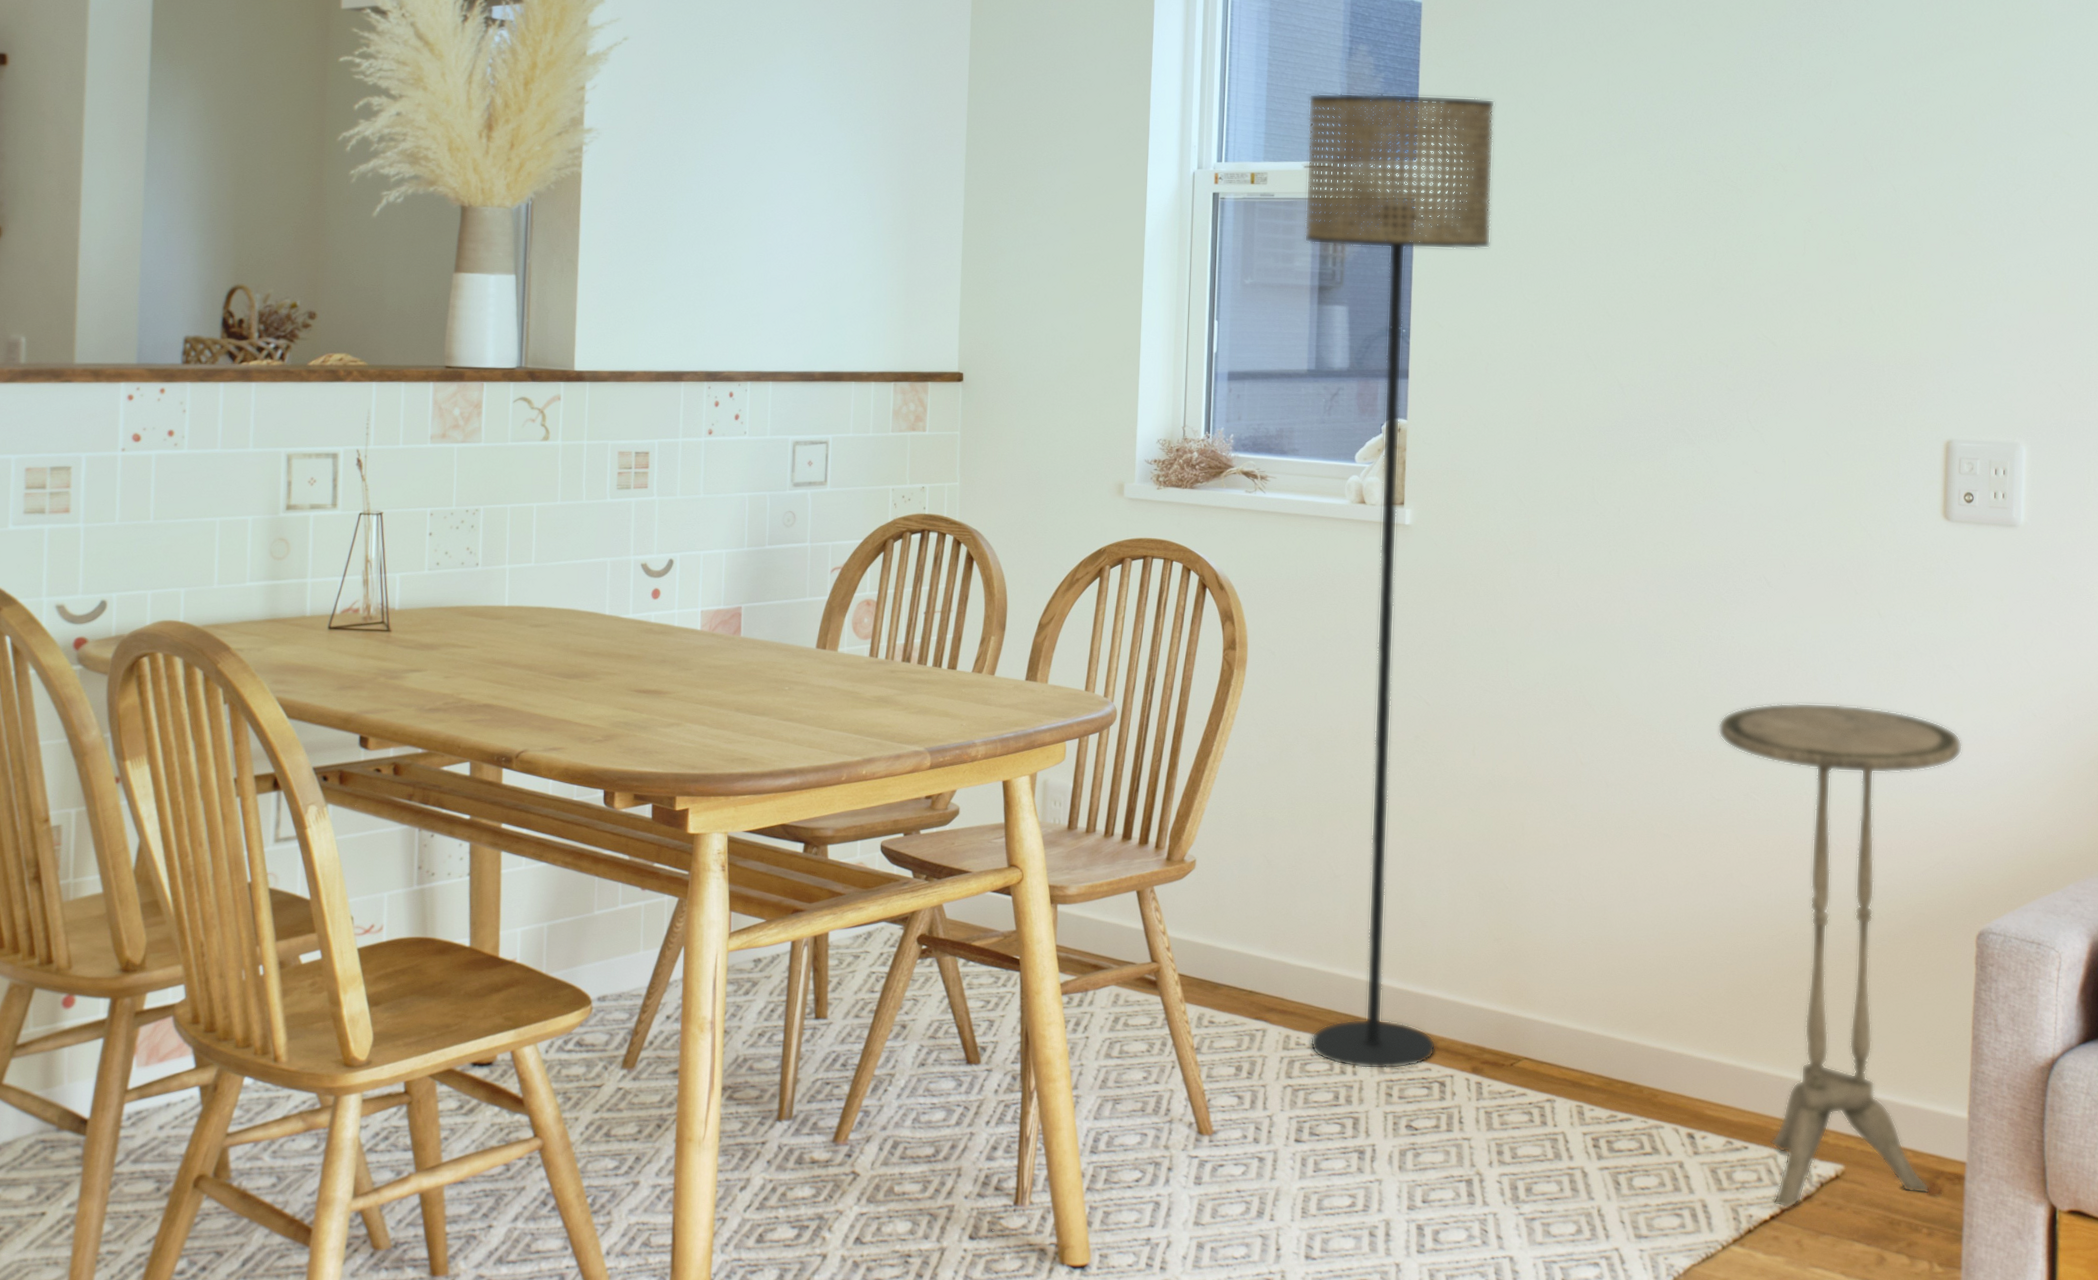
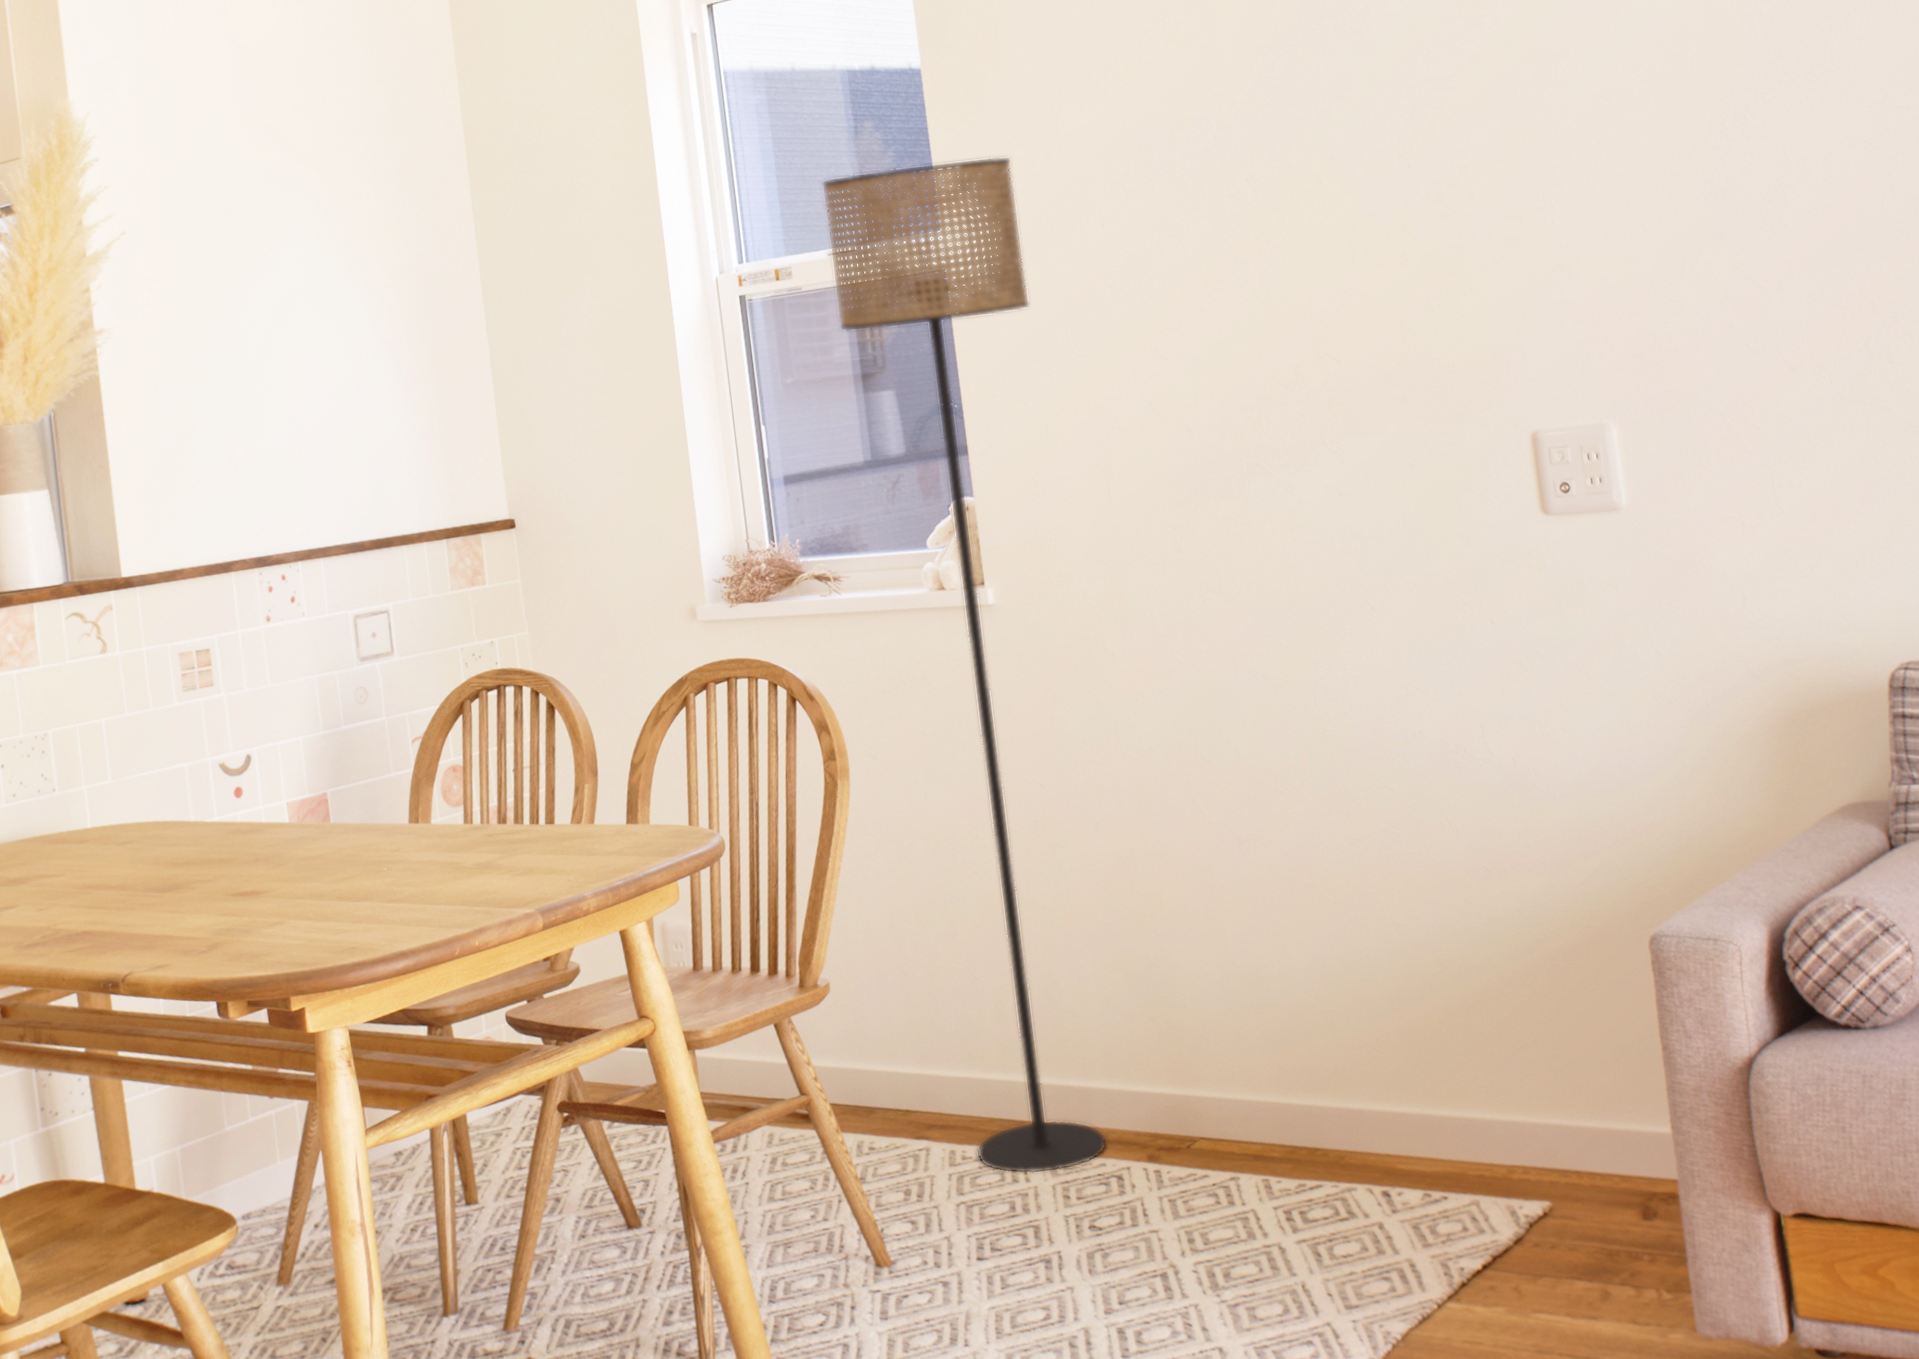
side table: present [1718,702,1962,1209] -> none [1344,720,1645,1256]

